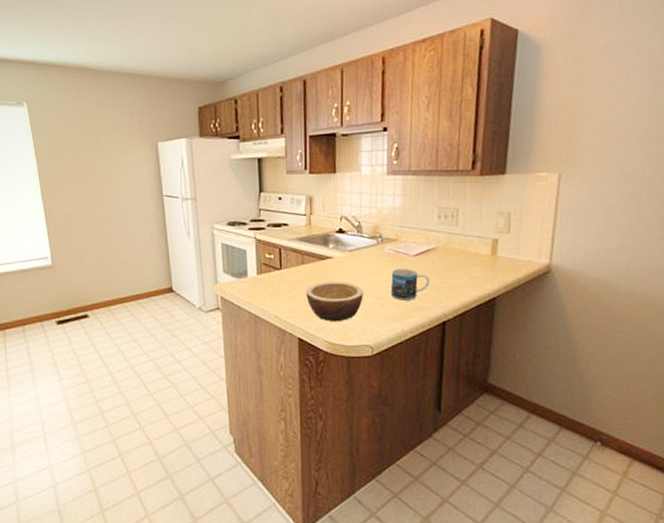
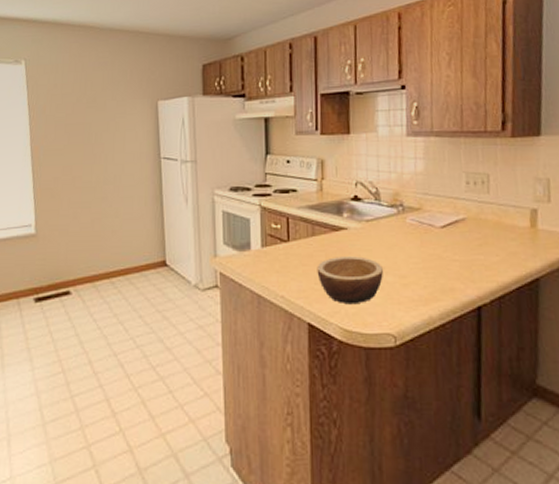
mug: present [390,269,430,301] -> none [415,243,460,280]

